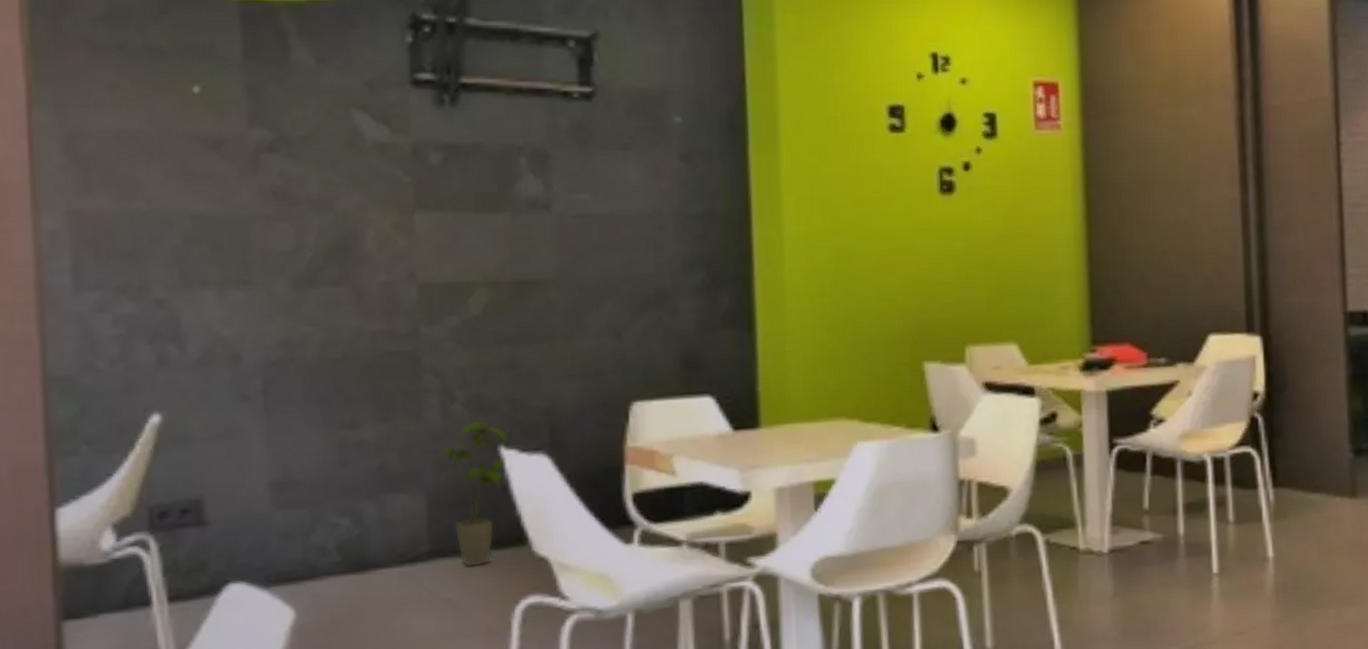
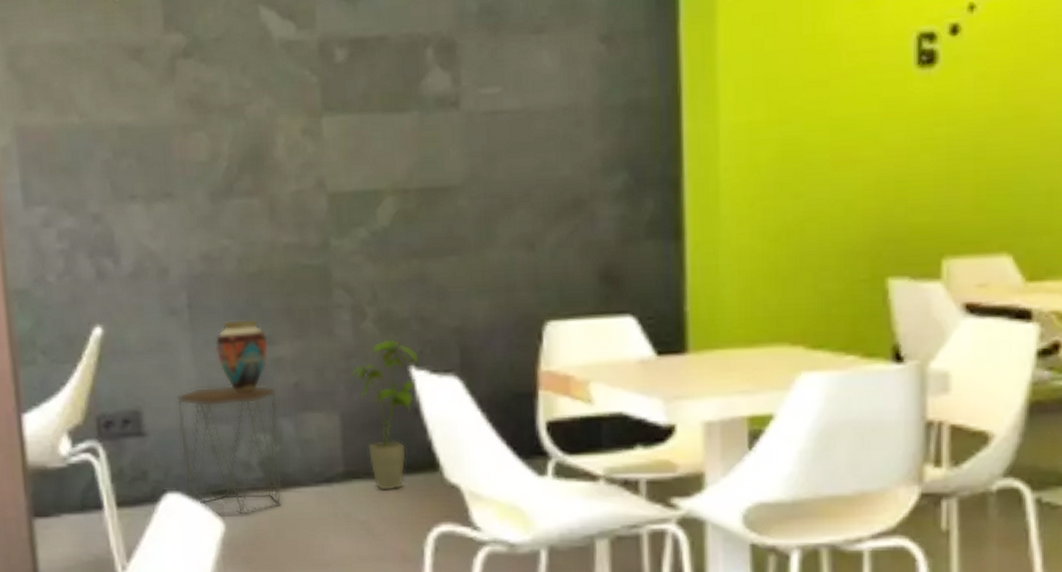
side table: none [244,468,362,604] -> present [176,384,283,517]
vase: none [291,404,351,477] -> present [215,319,269,392]

